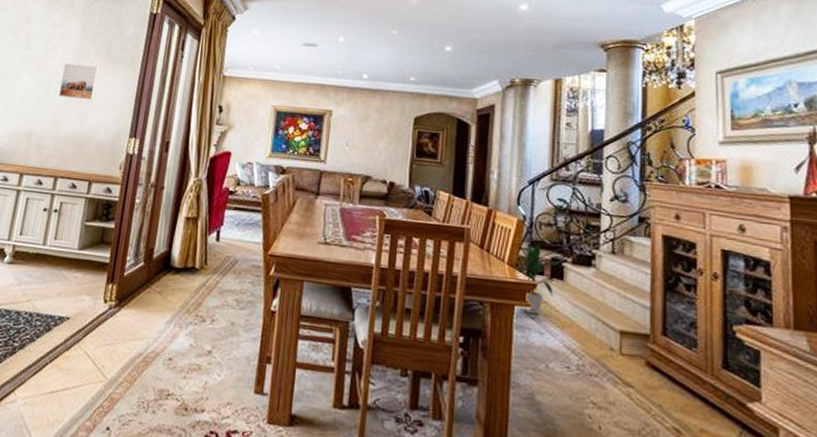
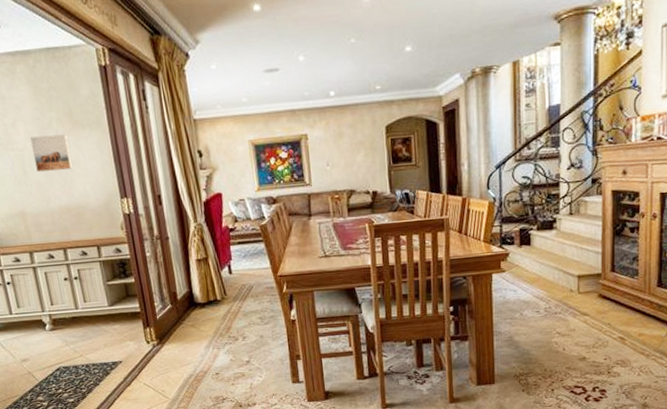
indoor plant: present [513,243,559,315] -> none [488,219,526,278]

